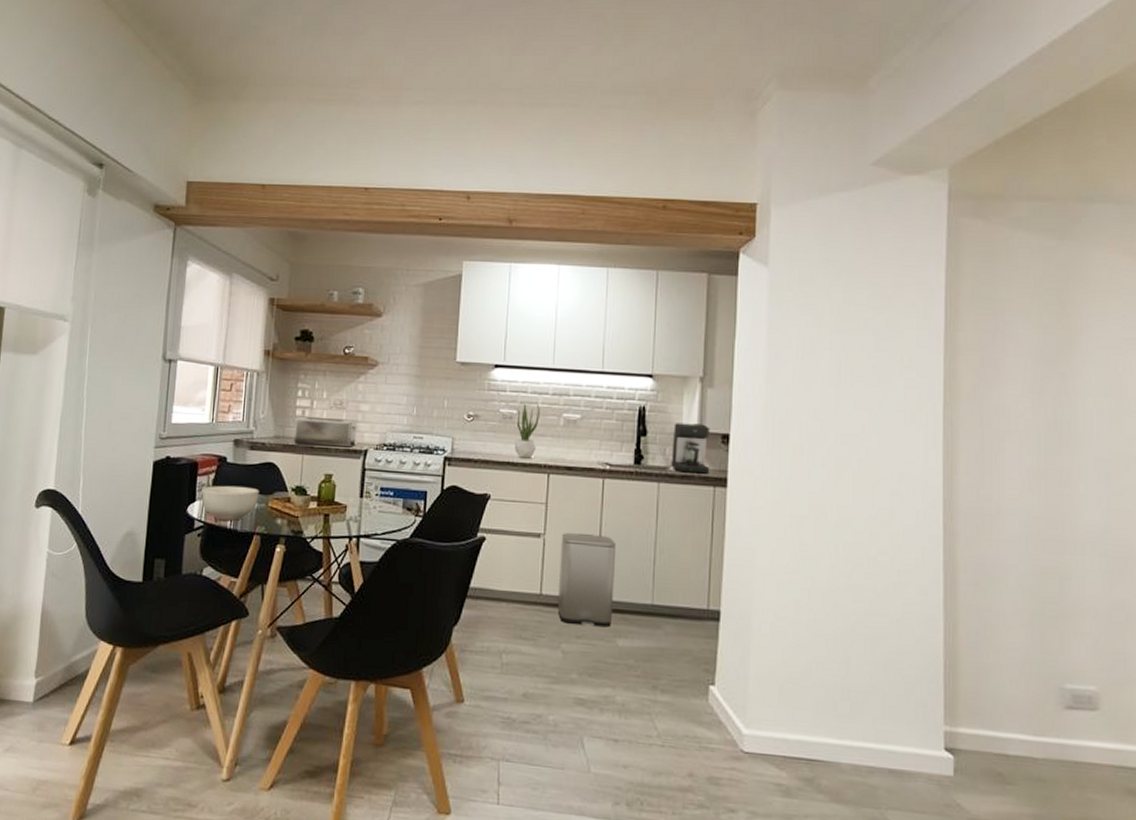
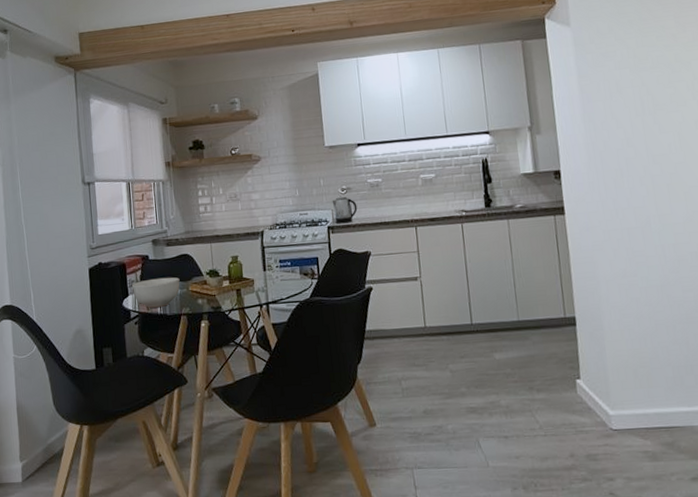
toaster: present [293,416,358,449] -> none [199,208,253,236]
kettle: none [454,424,483,457] -> present [332,196,358,224]
potted plant: present [514,403,540,459] -> none [381,170,403,218]
pedal bin: present [558,533,617,628] -> none [435,270,488,348]
coffee maker: present [671,423,710,474] -> none [513,165,549,208]

